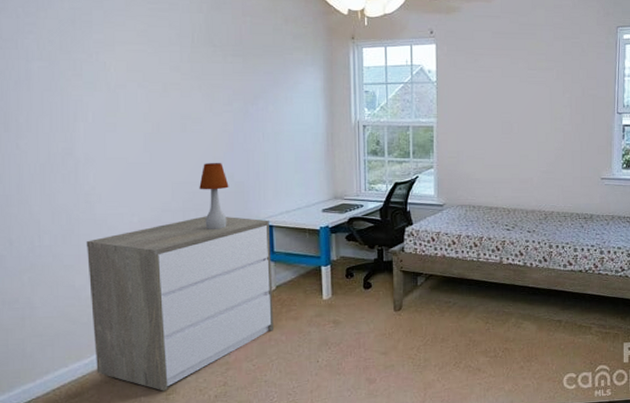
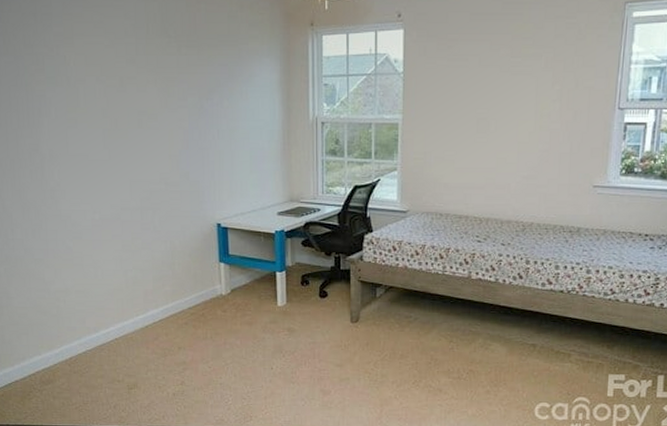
dresser: present [86,216,274,391] -> none [53,215,229,385]
table lamp: present [199,163,229,229] -> none [156,161,185,229]

